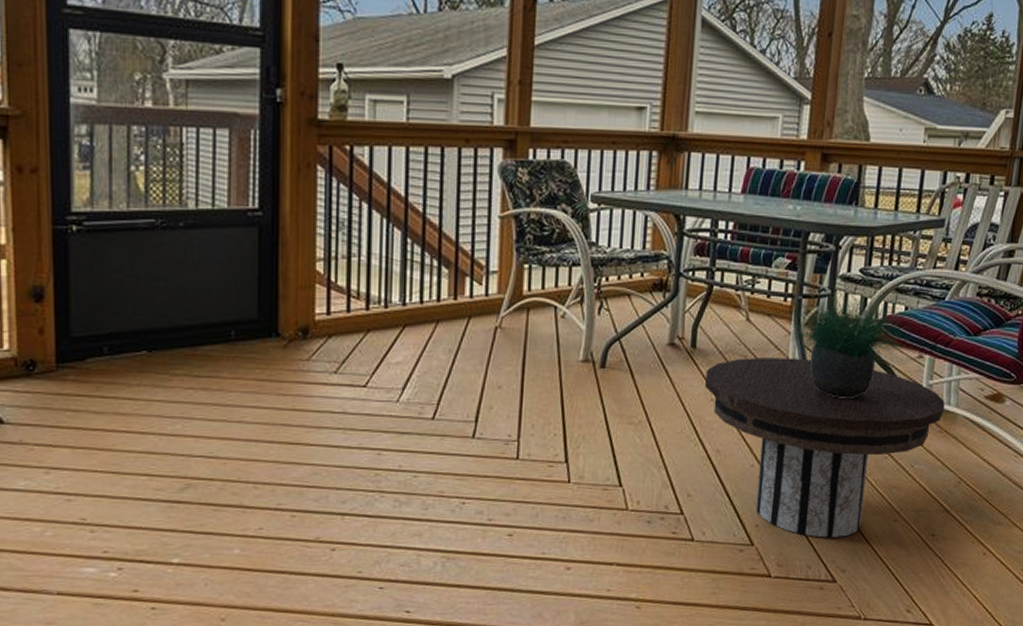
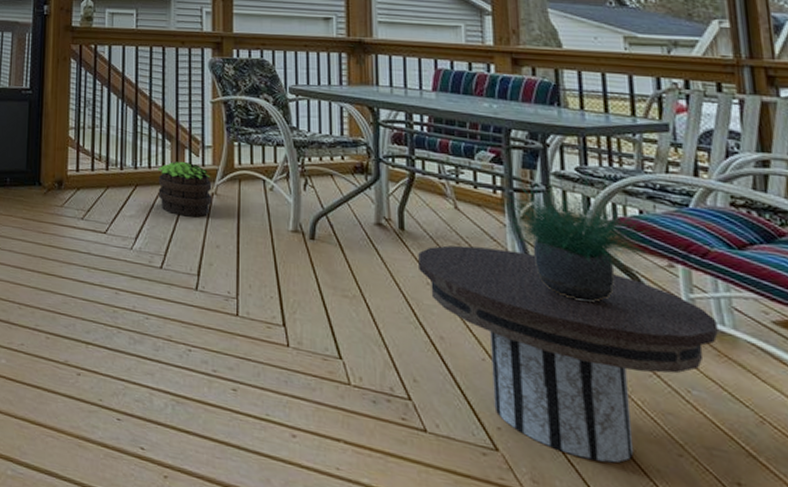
potted plant: none [431,291,497,357] -> present [157,161,212,218]

